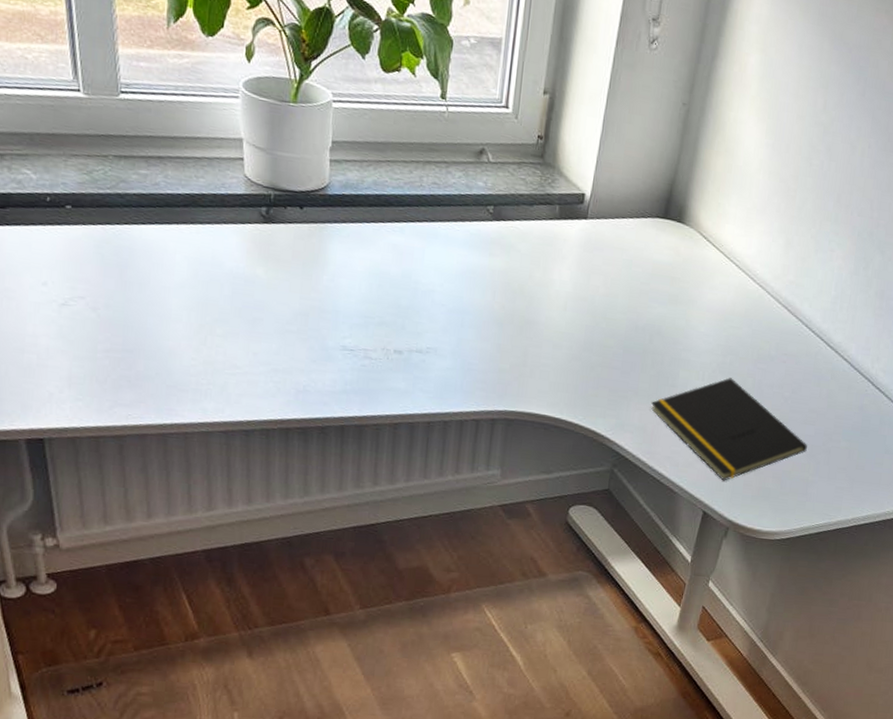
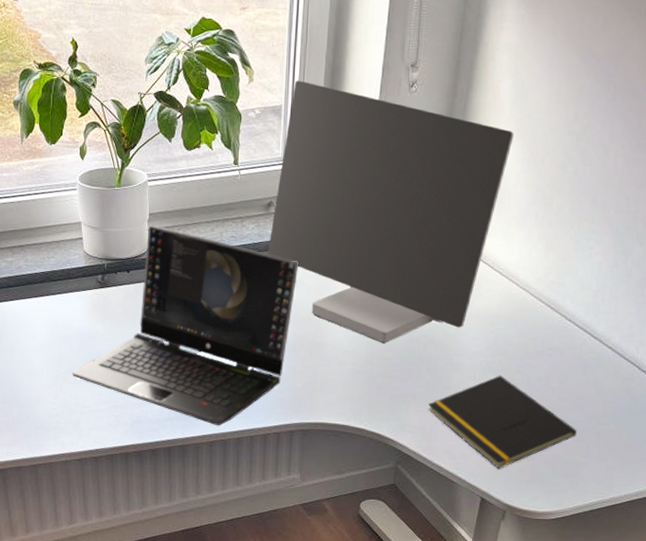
laptop computer: none [220,155,513,405] -> present [72,225,299,425]
computer monitor: none [476,12,759,329] -> present [268,80,514,343]

